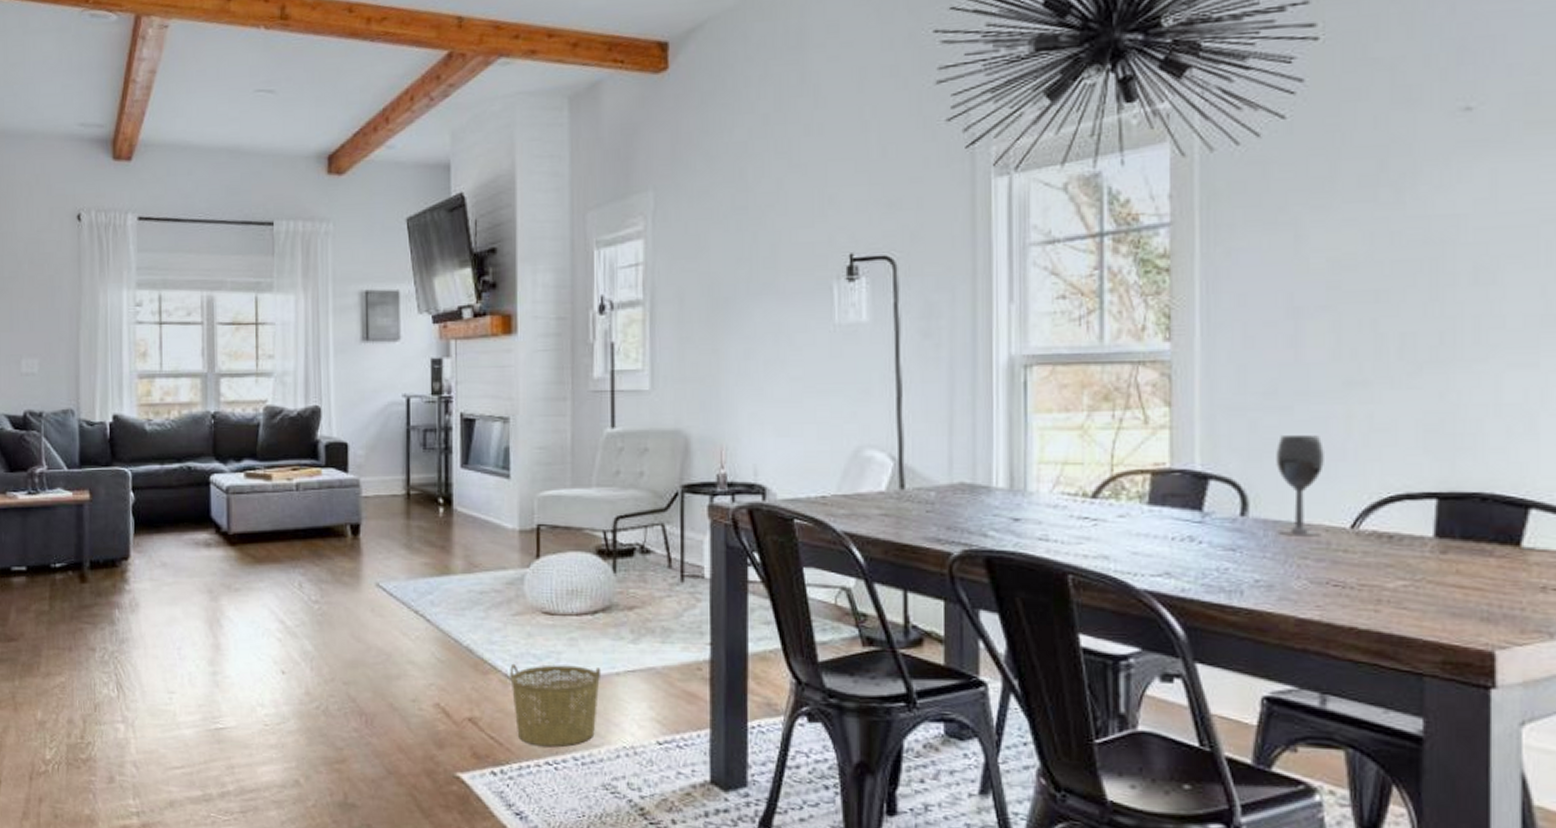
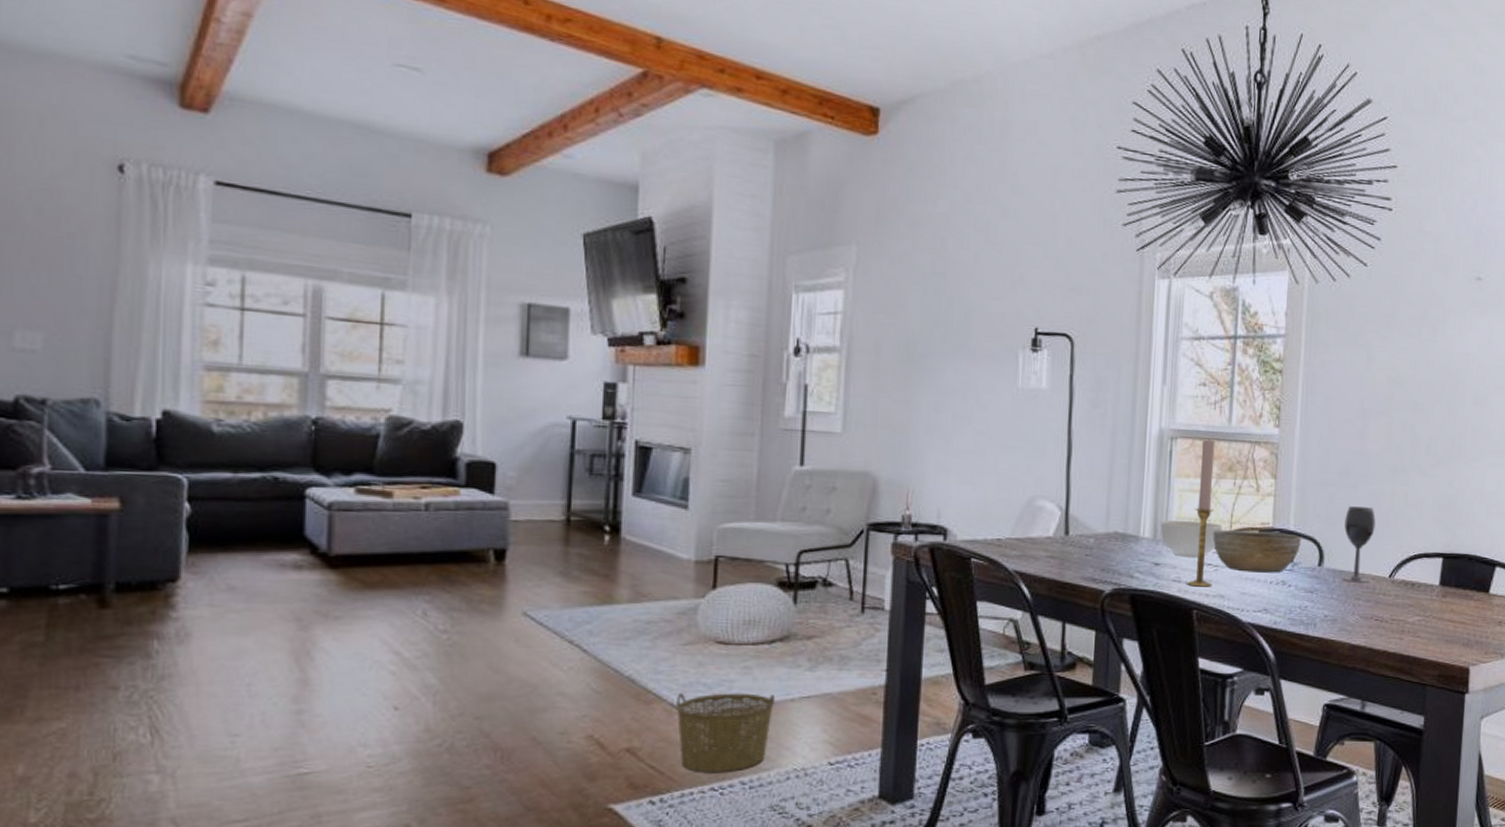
bowl: none [1017,464,1100,510] -> present [1160,519,1223,558]
candlestick: none [1057,362,1092,546] -> present [1187,438,1215,587]
bowl: none [1087,473,1213,527] -> present [1212,529,1301,573]

